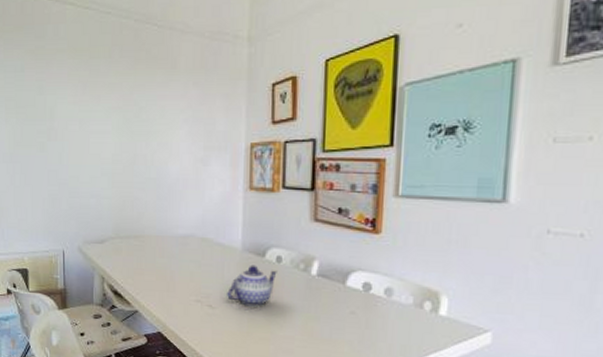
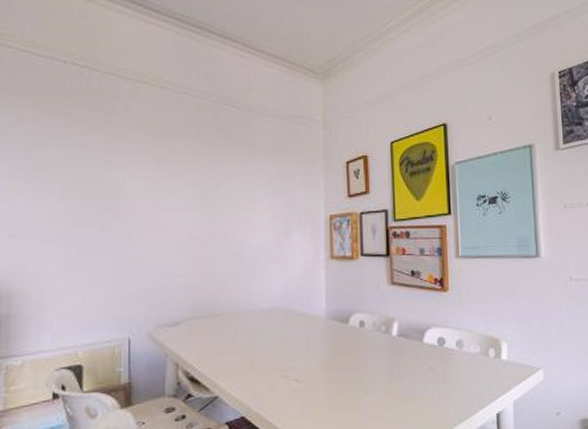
teapot: present [225,264,277,307] -> none [312,332,361,375]

